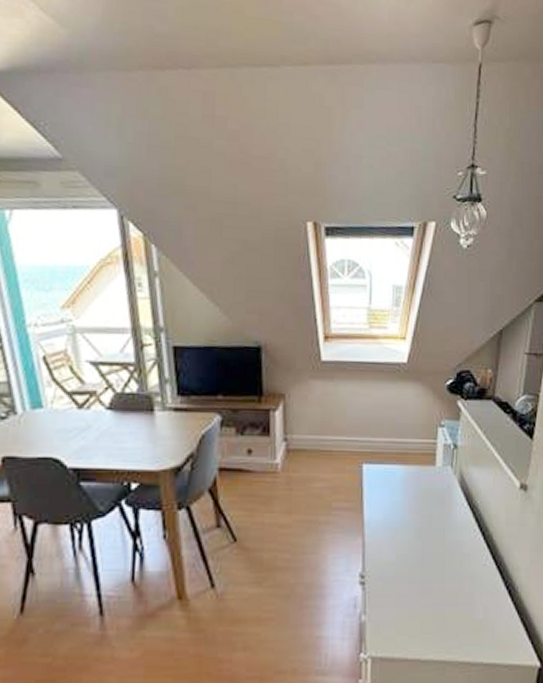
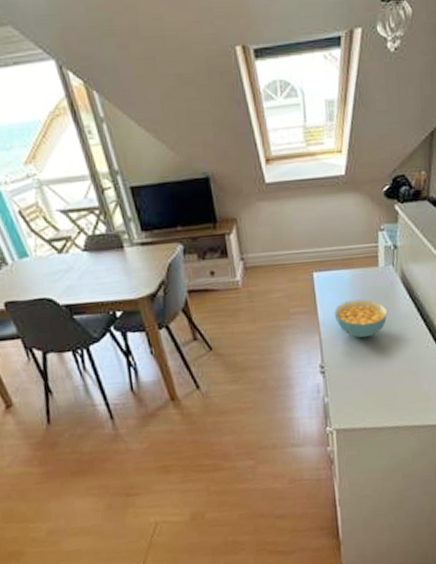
cereal bowl: none [382,501,442,547] -> present [334,299,388,338]

